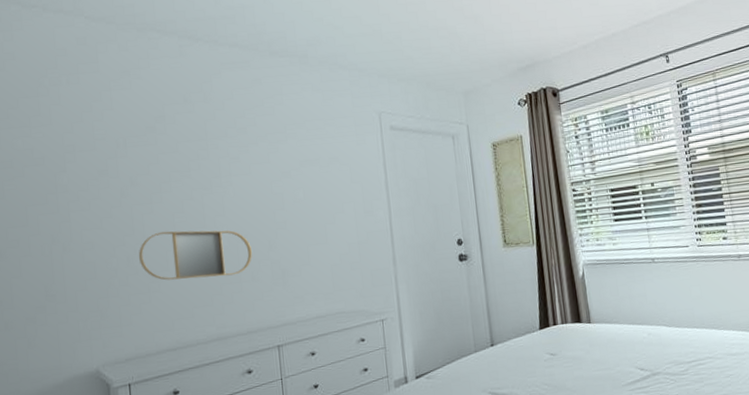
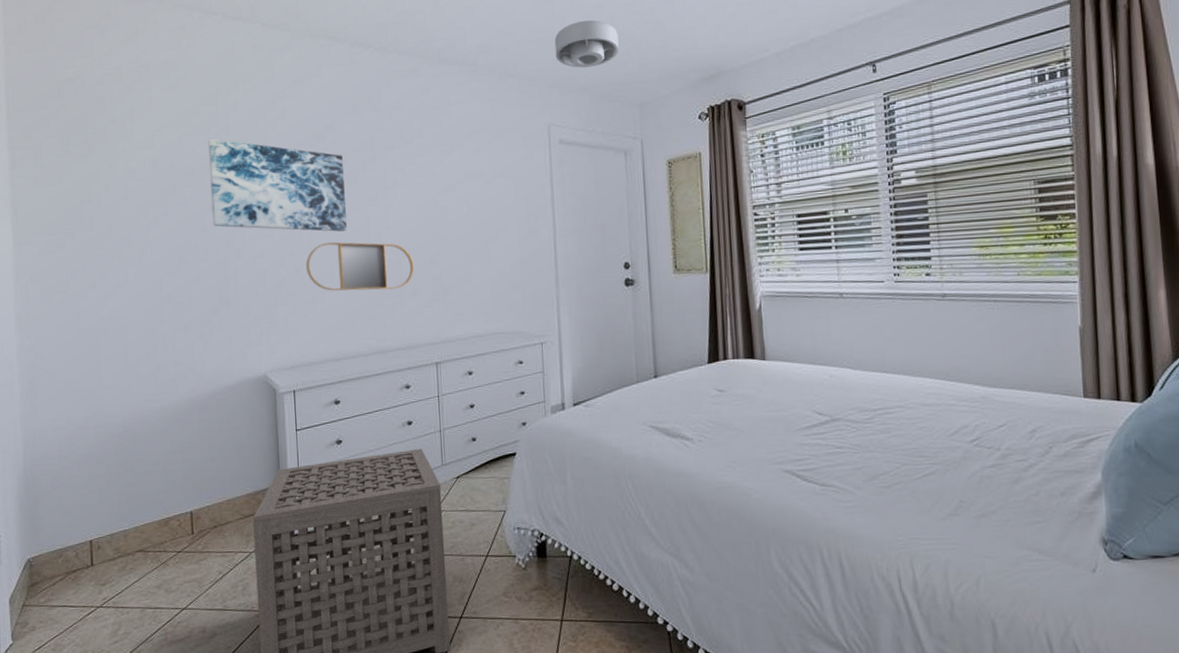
wall art: none [29,131,181,221] -> present [208,138,347,232]
ceiling light: none [381,16,442,60] -> present [554,20,619,68]

